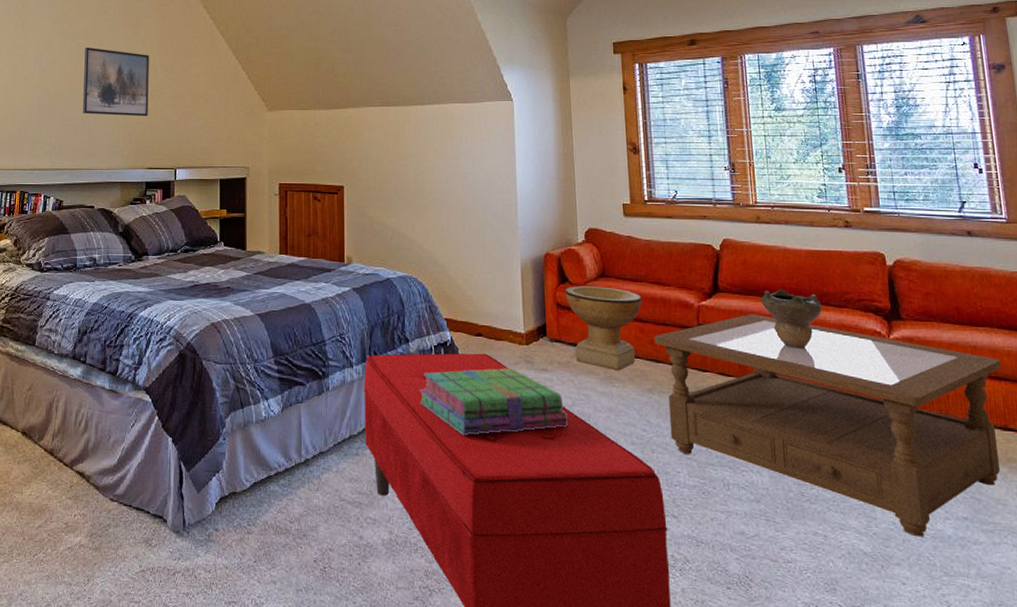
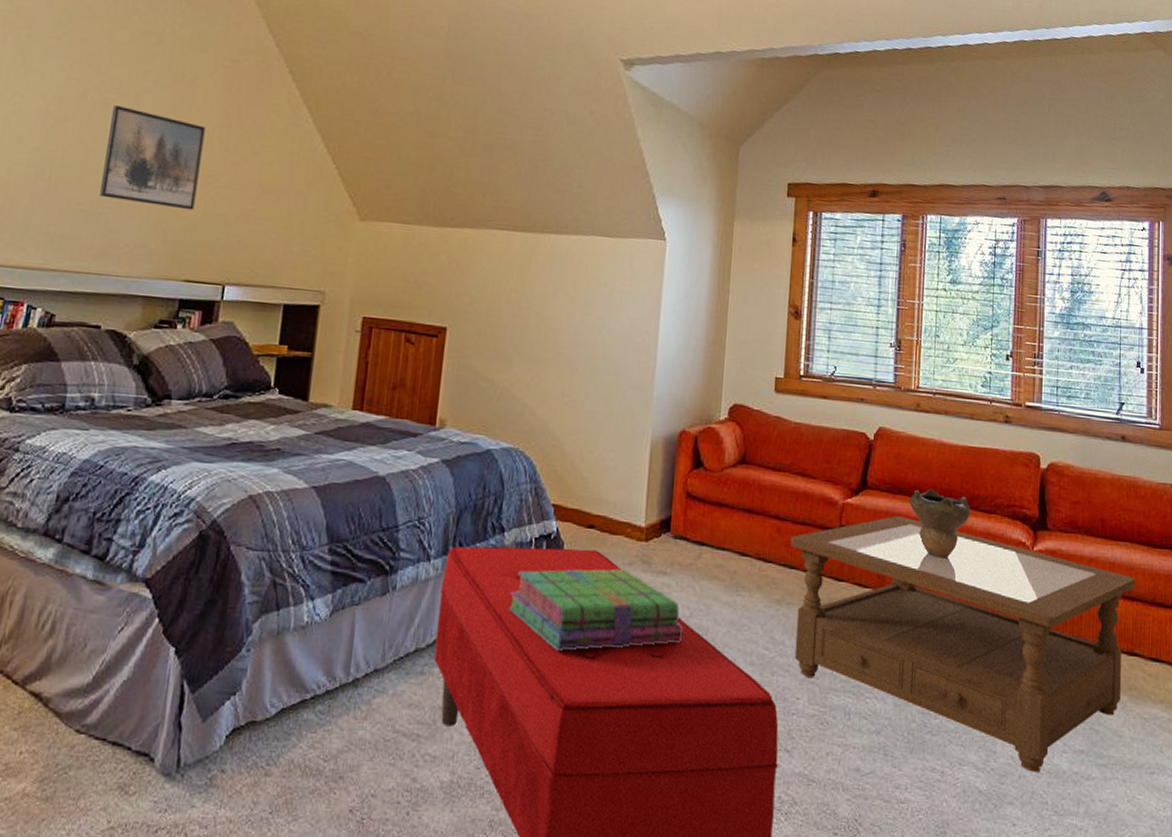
decorative bowl: present [565,286,642,371] -> none [697,472,783,577]

